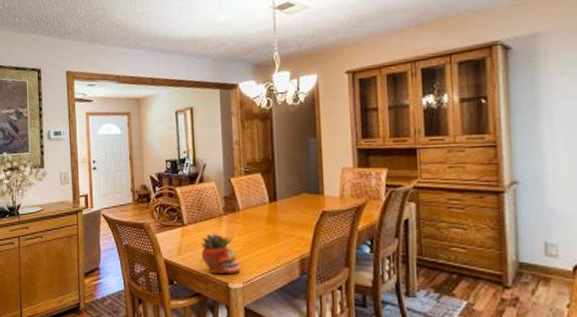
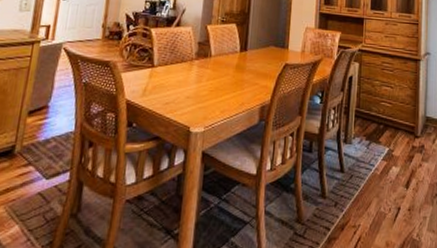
succulent planter: present [200,233,241,275] -> none [166,76,204,119]

